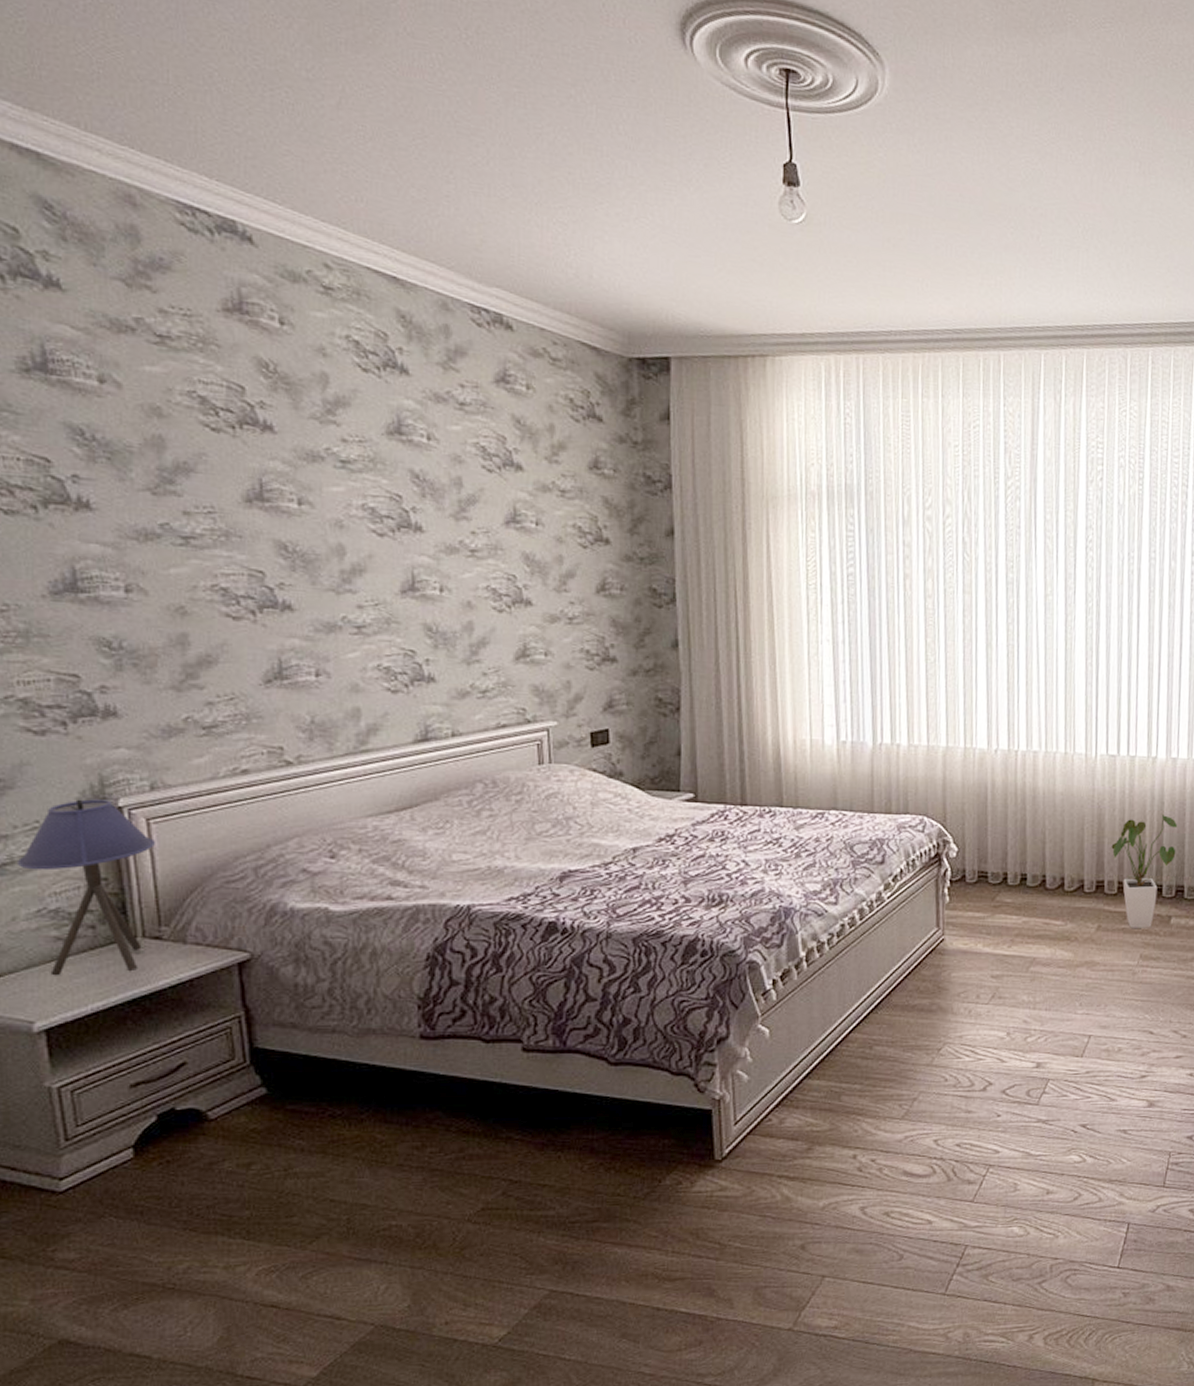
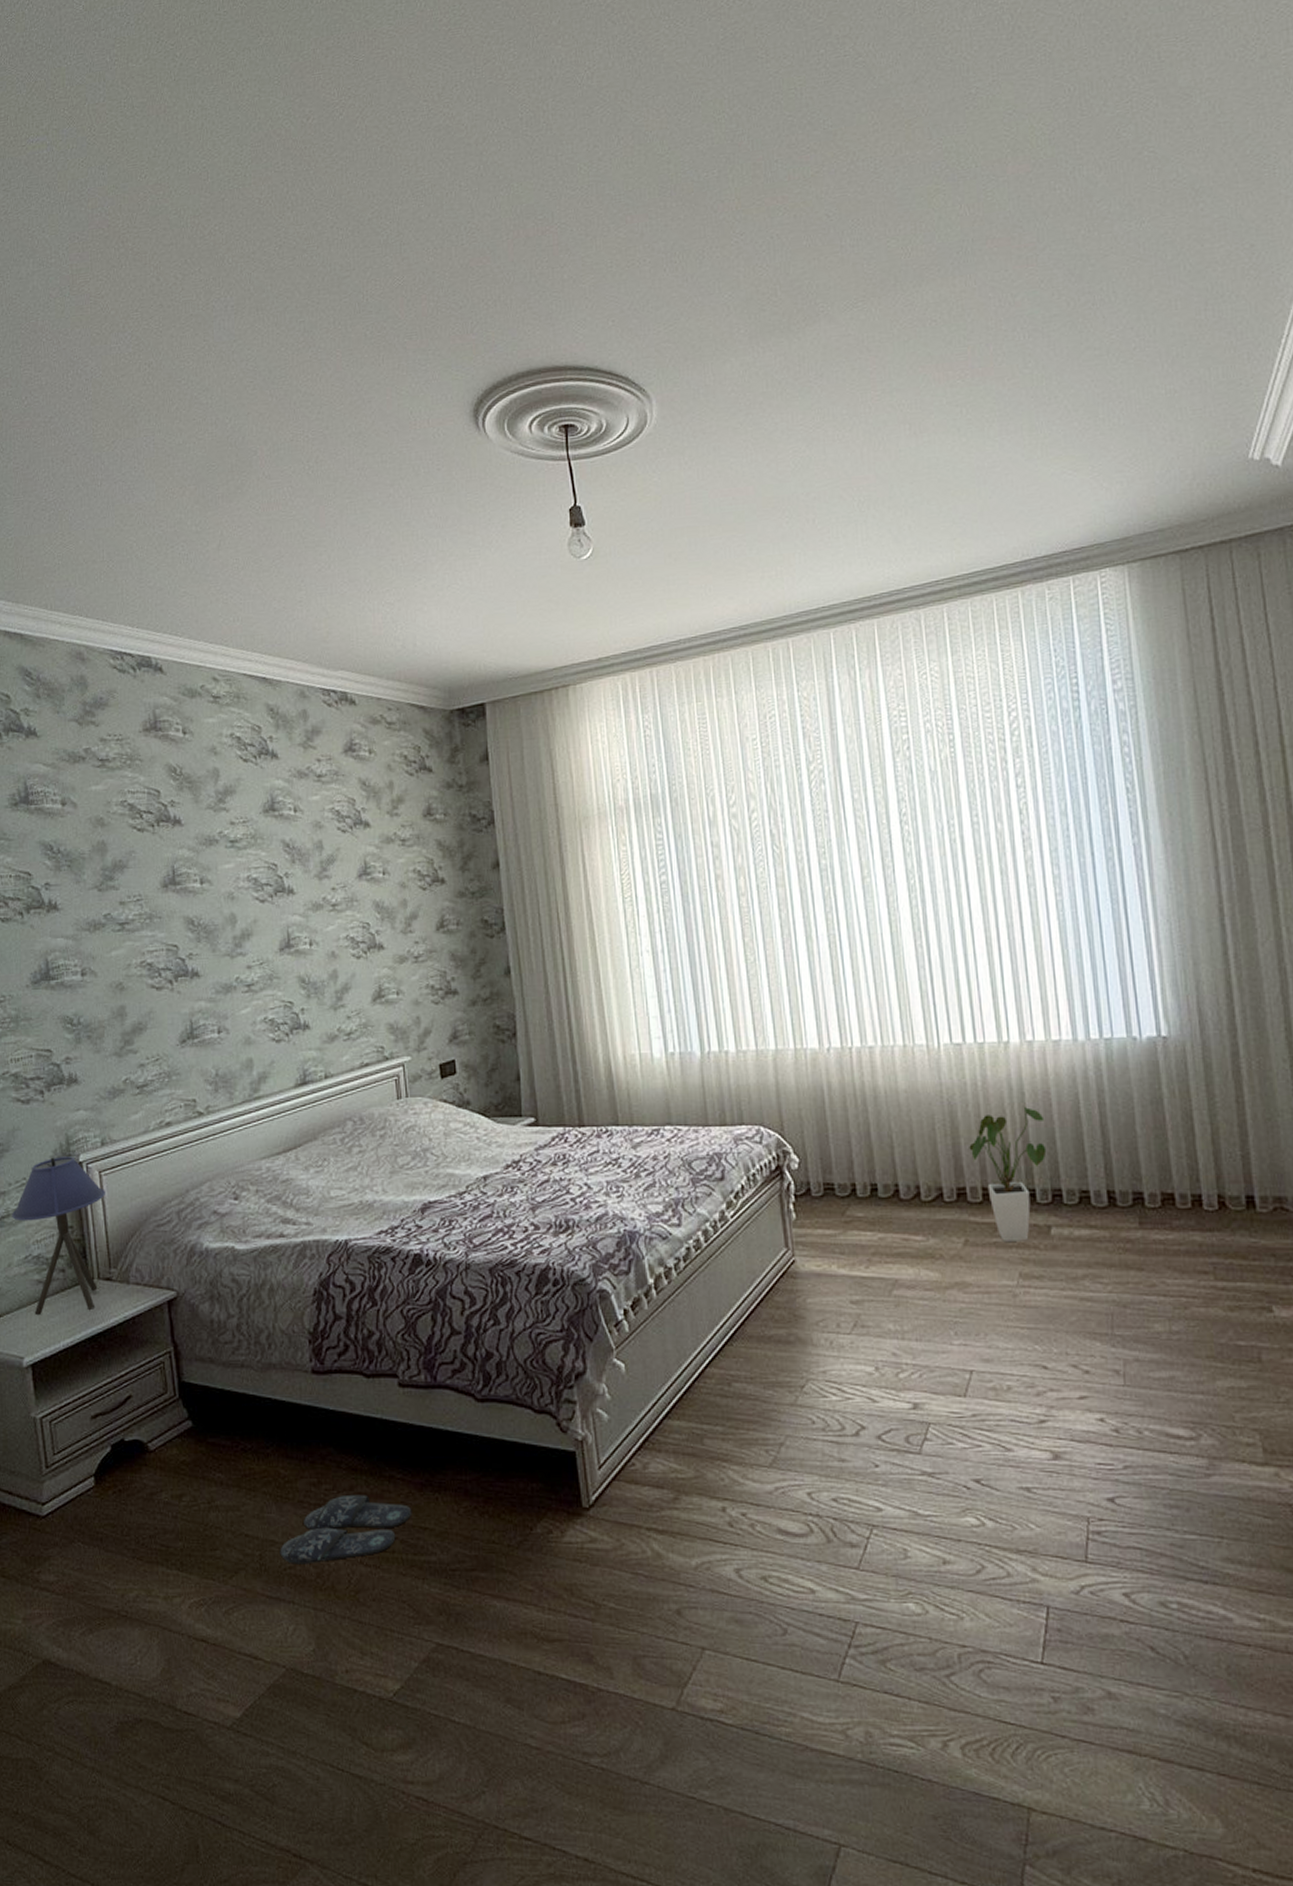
slippers: none [372,1156,531,1226] -> present [280,1494,412,1565]

